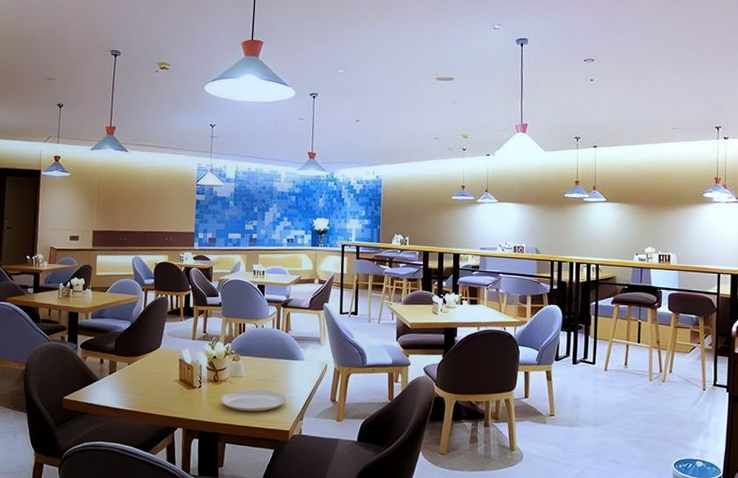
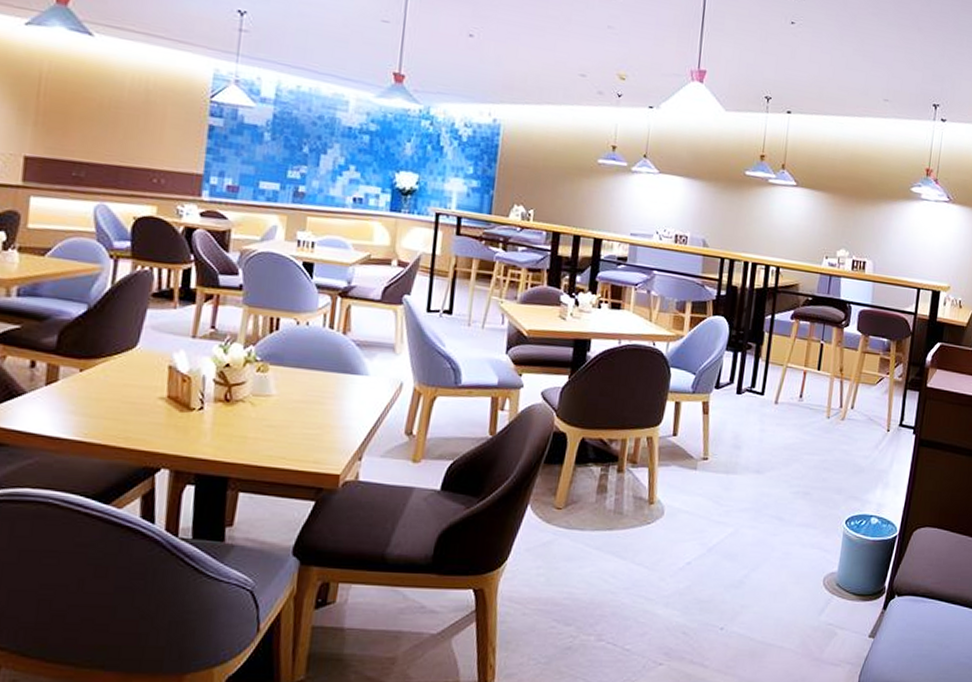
plate: present [220,390,287,412] -> none [234,415,339,448]

